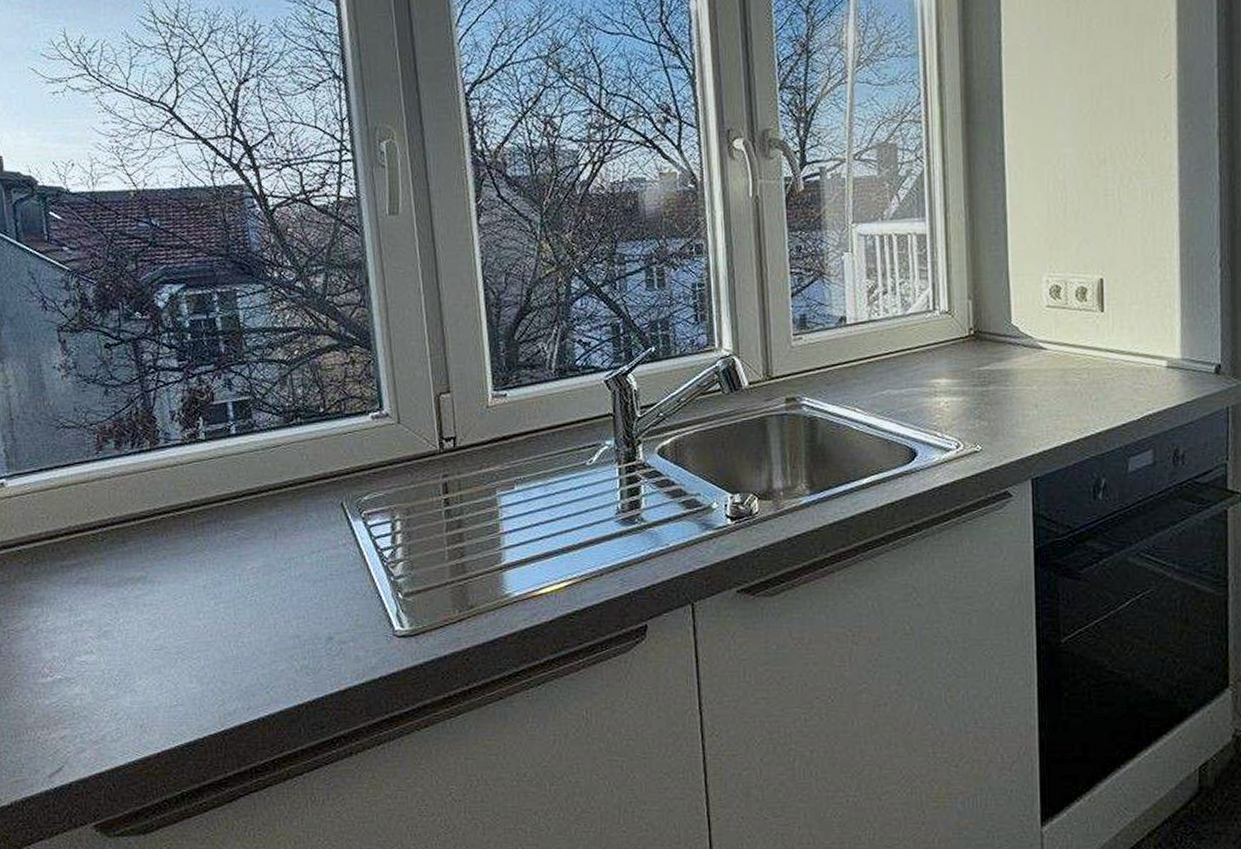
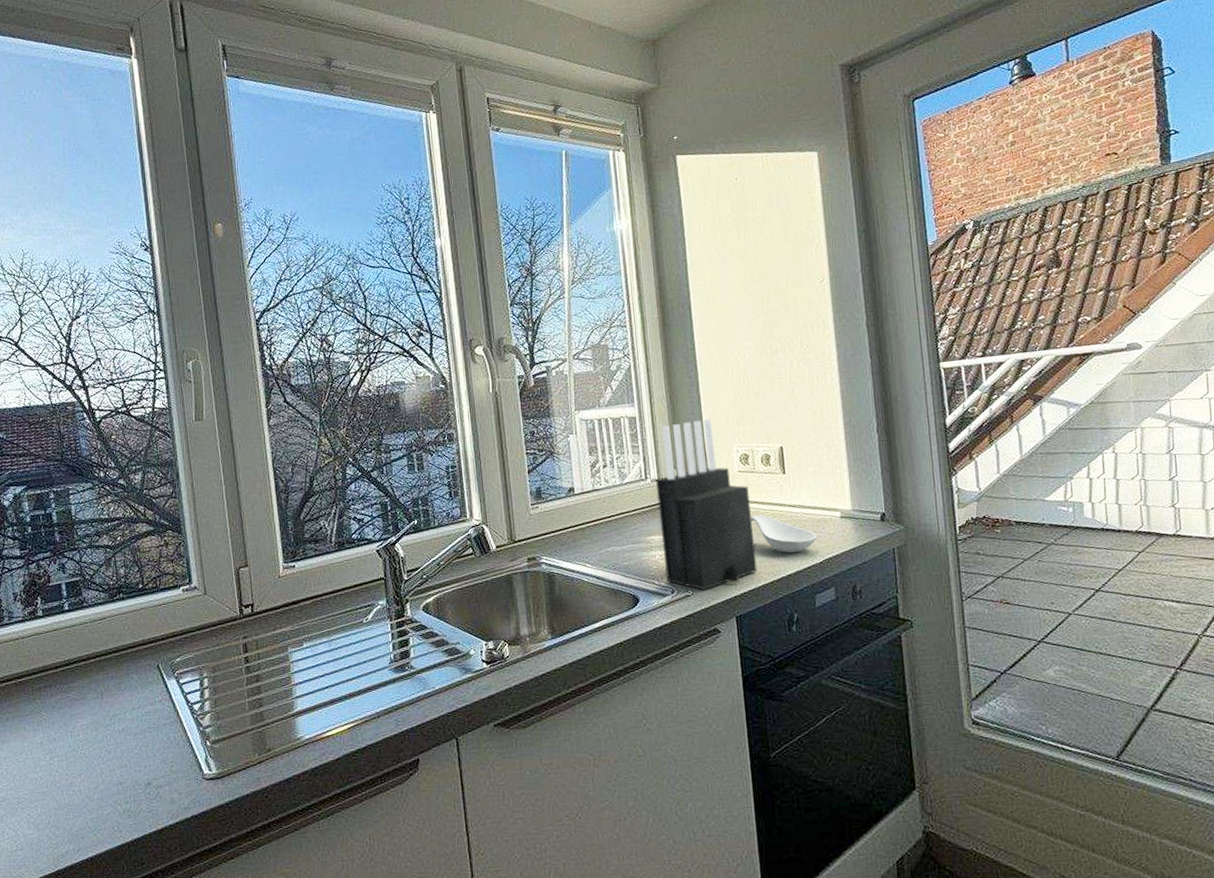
knife block: none [945,241,1061,446] -> present [656,419,758,590]
spoon rest: none [1058,358,1136,407] -> present [751,514,817,553]

